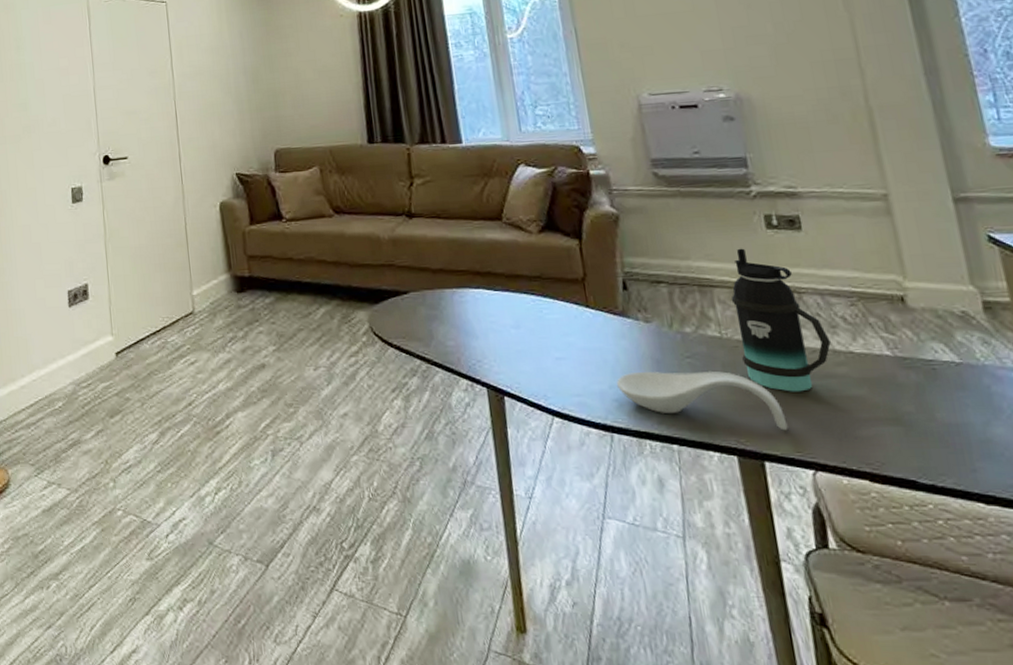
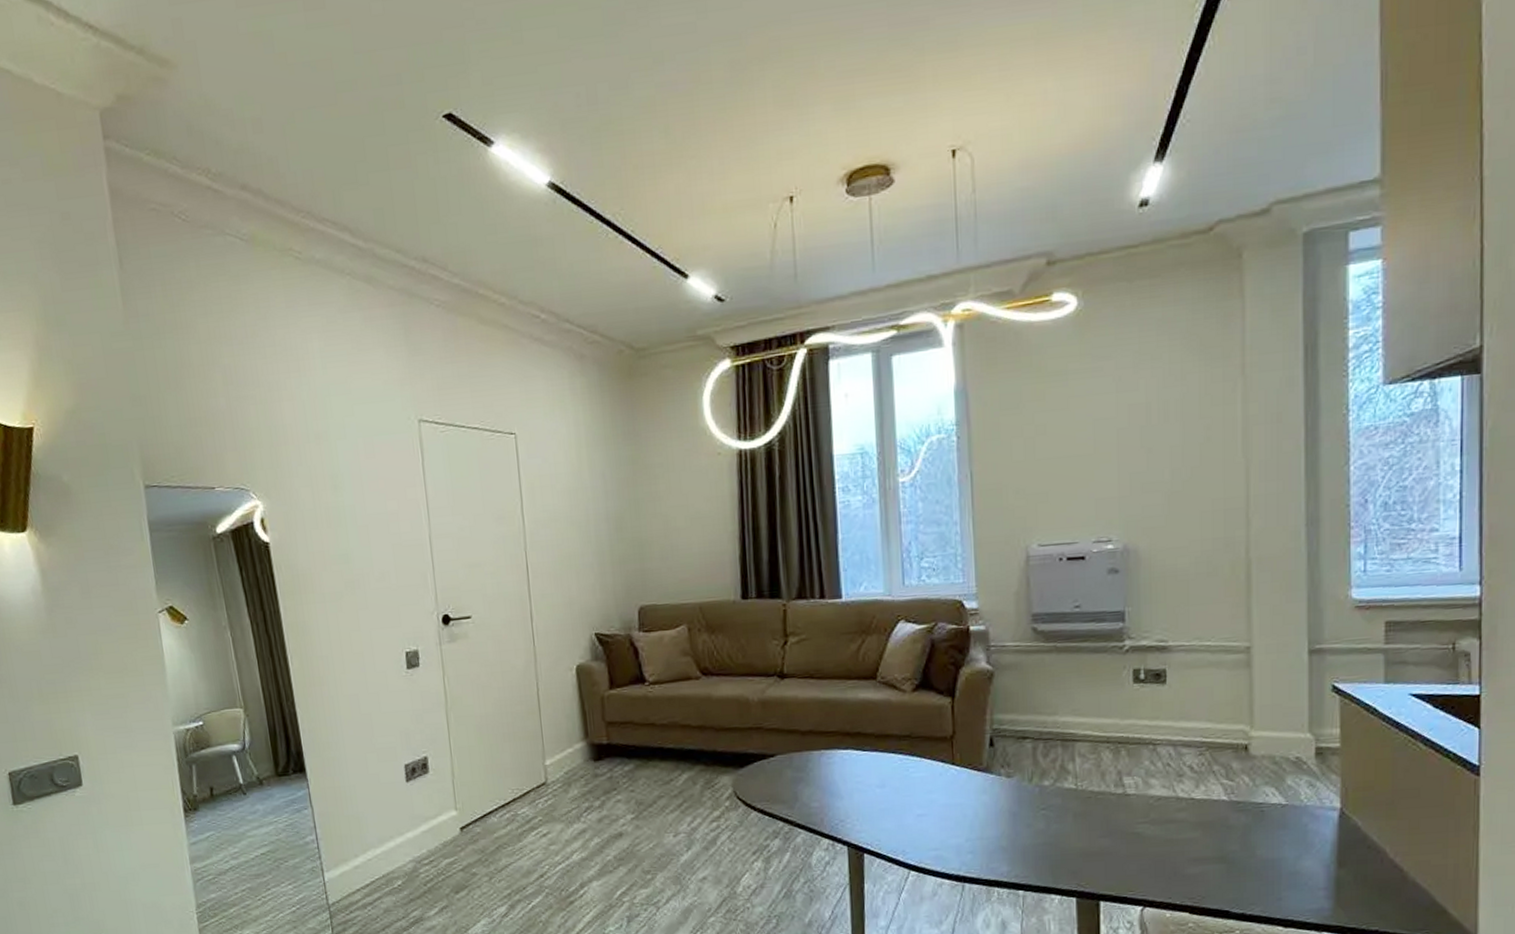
spoon rest: present [617,371,788,431] -> none [973,821,1125,873]
bottle: present [731,248,831,392] -> none [1090,702,1175,838]

